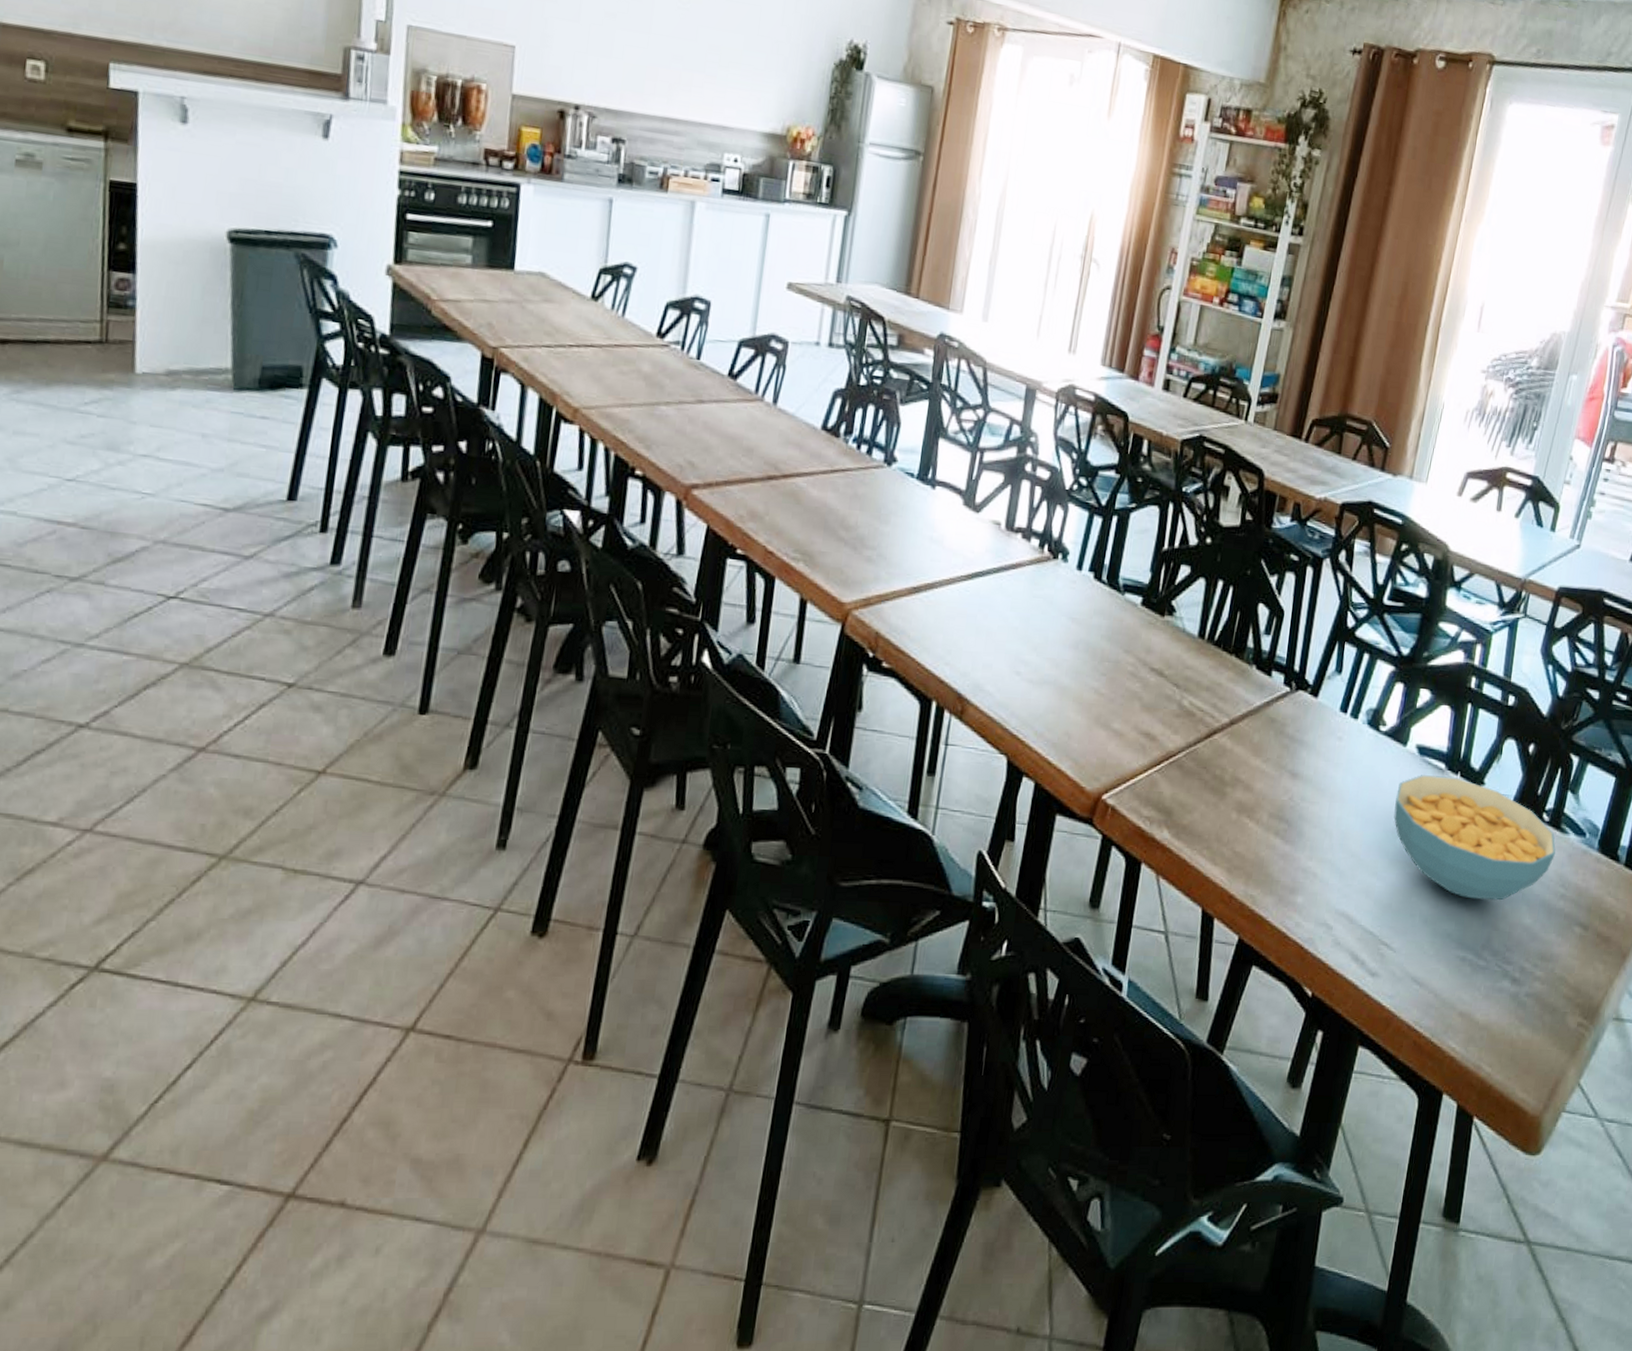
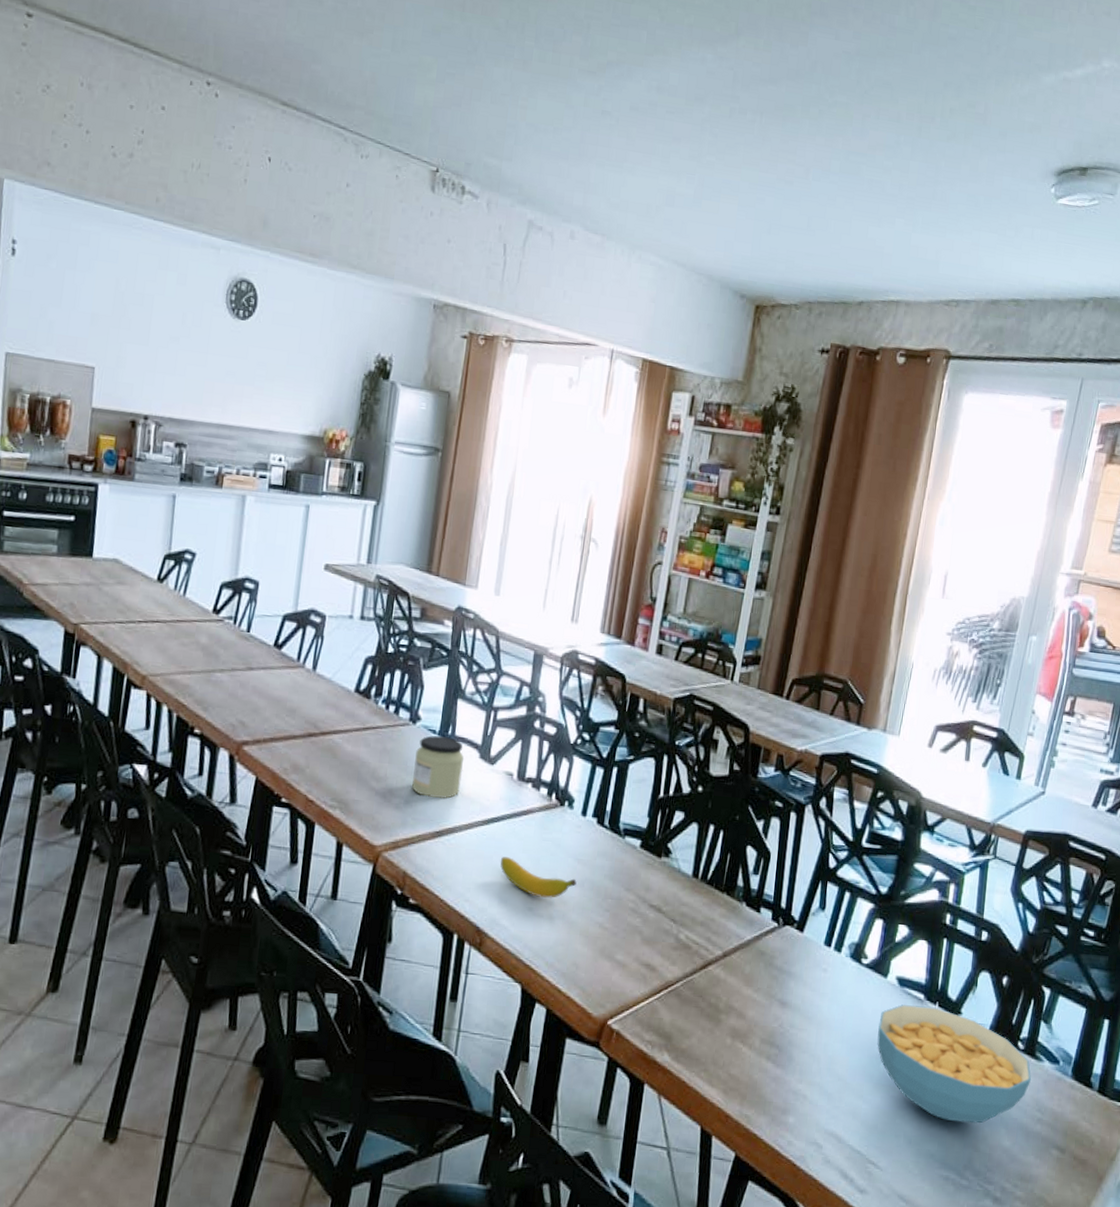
jar: none [885,479,946,550] -> present [411,735,465,799]
banana: none [985,615,1070,661] -> present [500,857,577,898]

